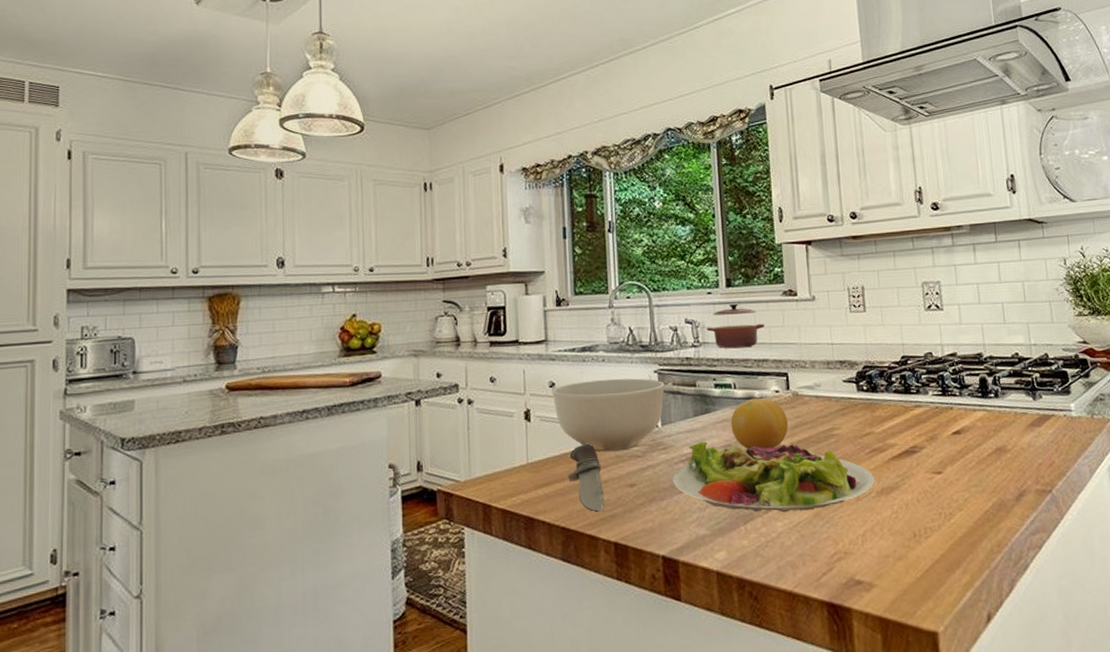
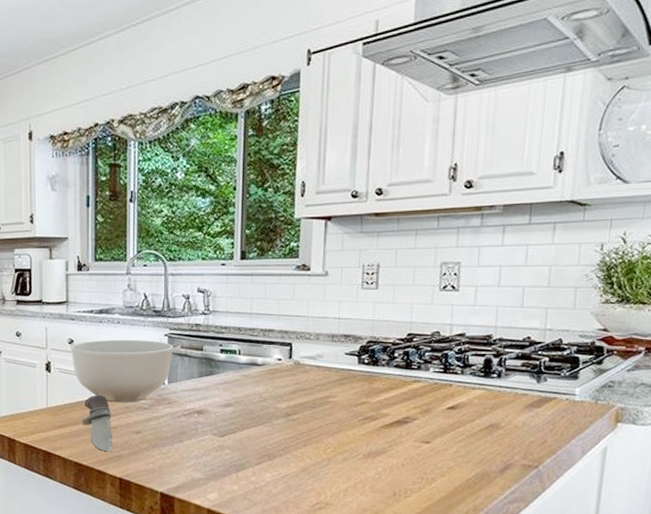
salad plate: present [672,441,875,513] -> none [174,400,363,466]
saucepan: present [706,303,765,349] -> none [217,275,274,318]
fruit: present [730,397,788,450] -> none [232,364,286,409]

